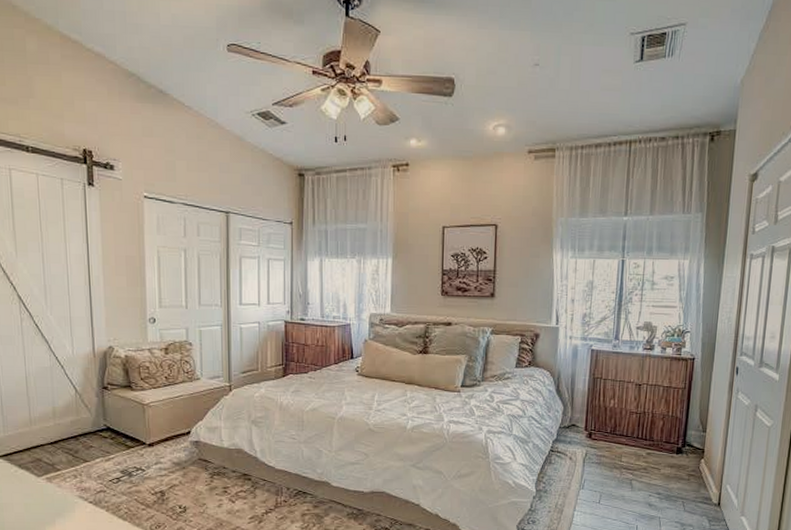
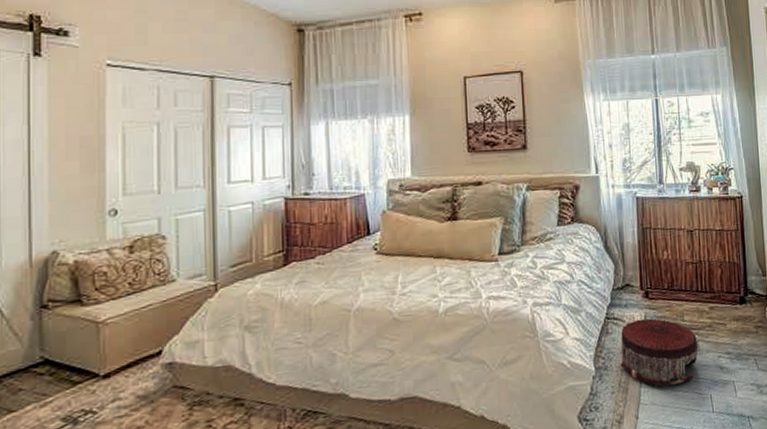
pouf: none [558,455,632,513] -> present [620,318,699,387]

